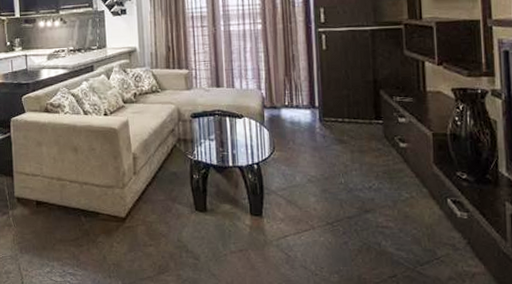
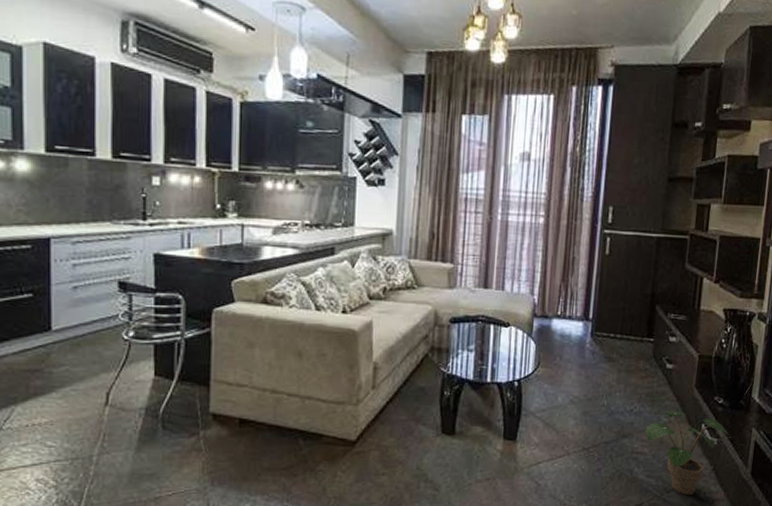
potted plant: none [387,187,483,269] -> present [645,411,732,496]

